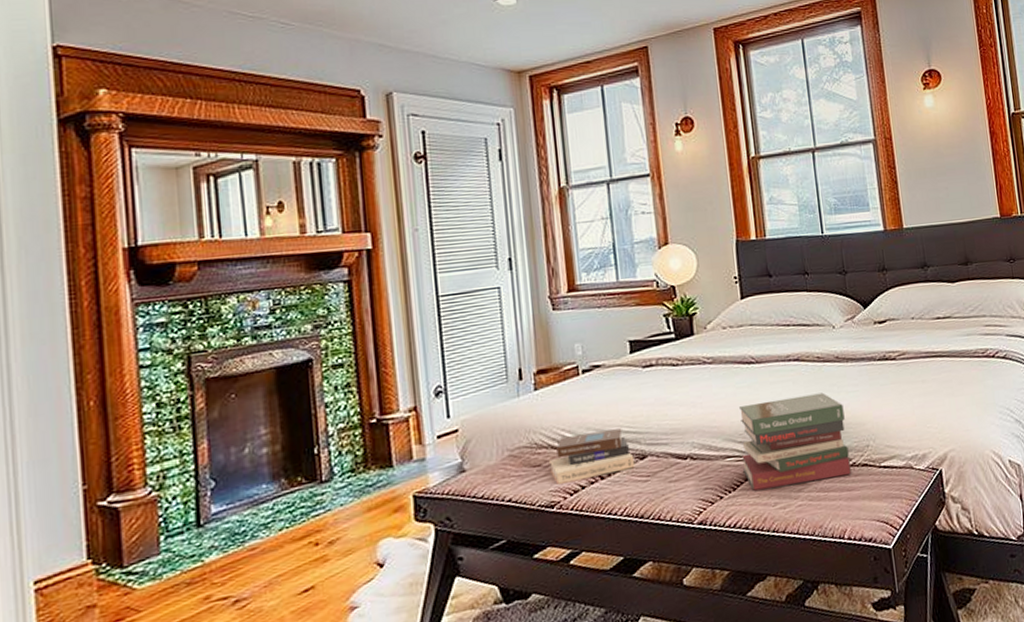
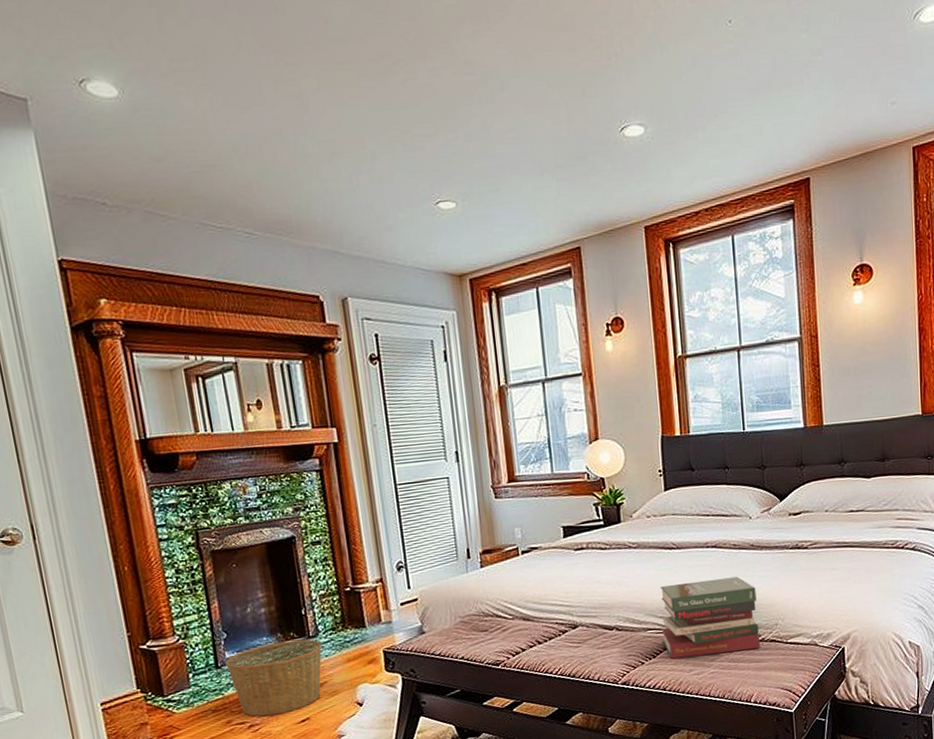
basket: none [210,485,337,589] -> present [225,639,322,717]
books: present [549,428,635,486] -> none [495,602,568,648]

